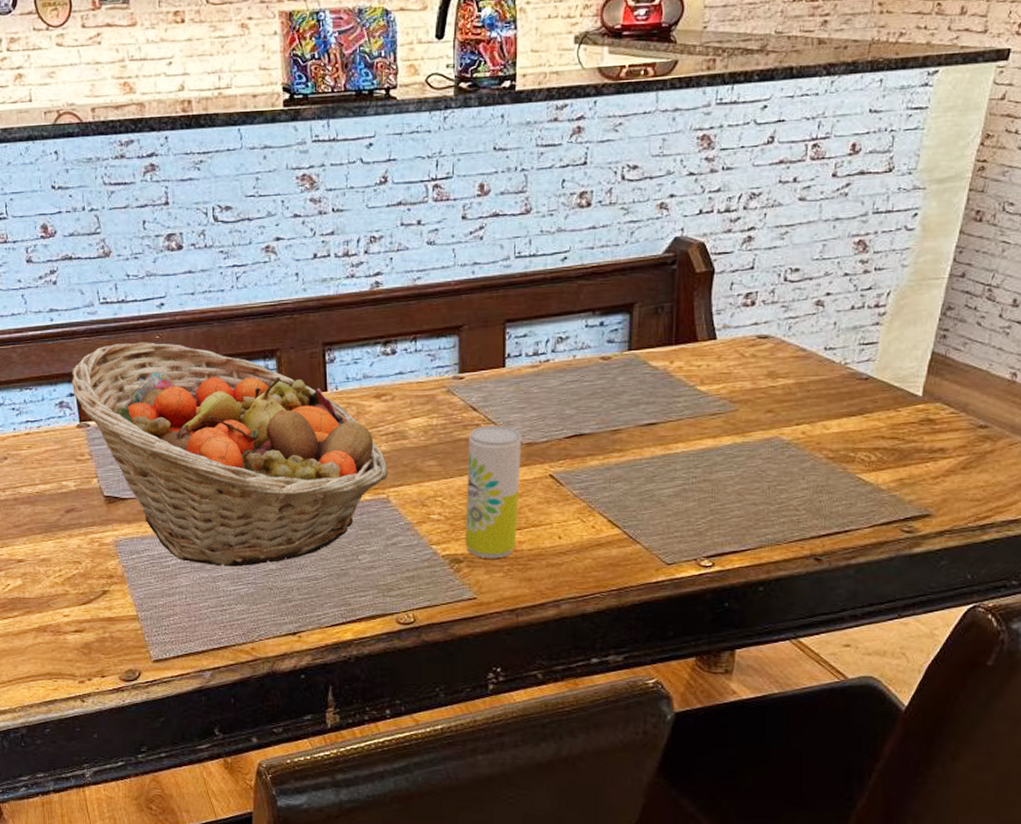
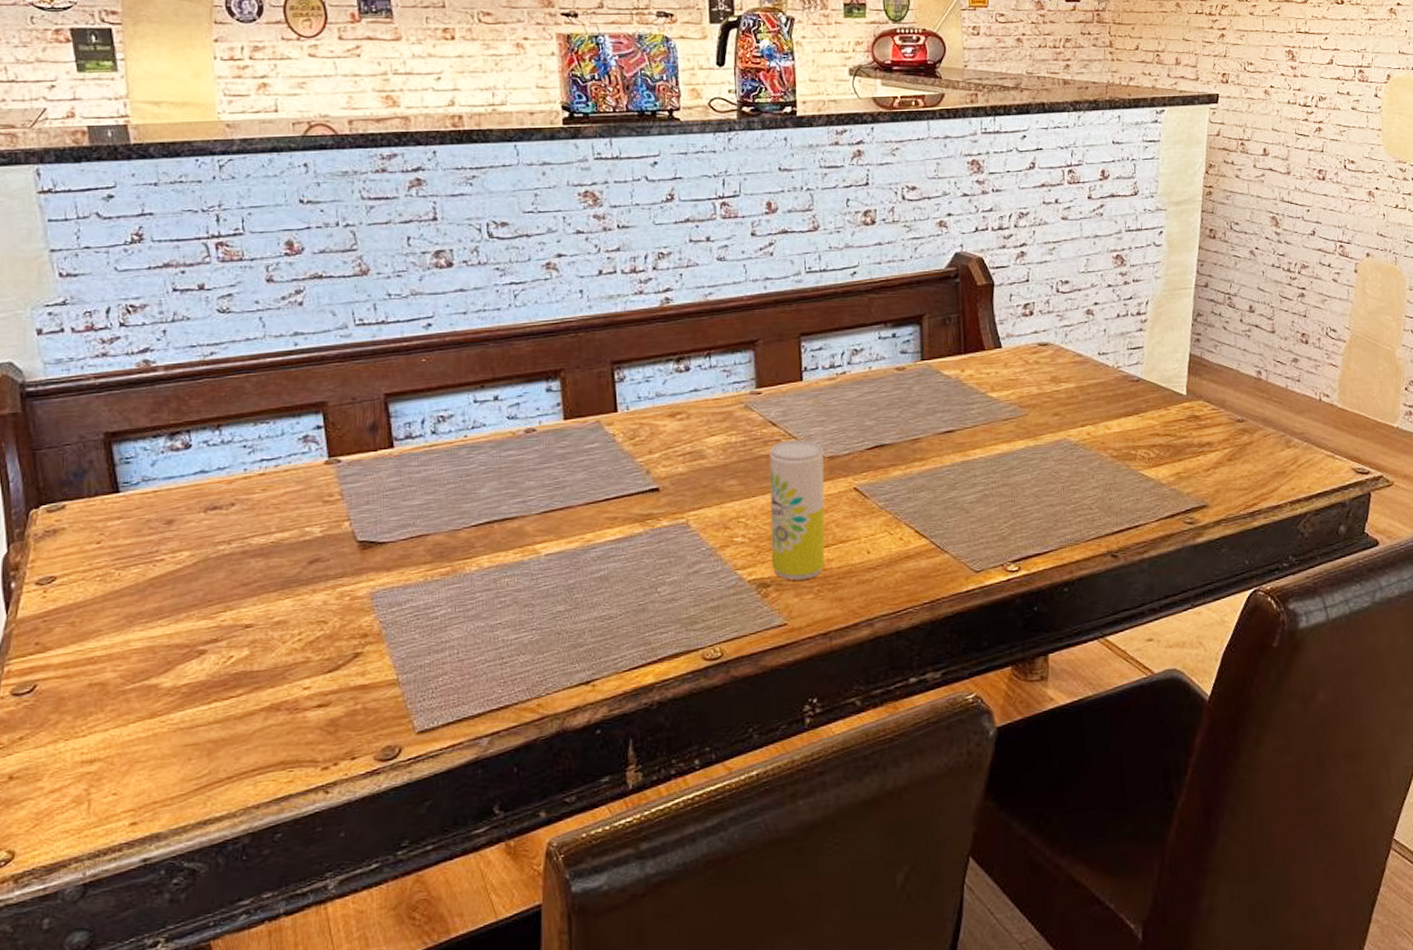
fruit basket: present [71,342,388,567] -> none [318,365,687,613]

